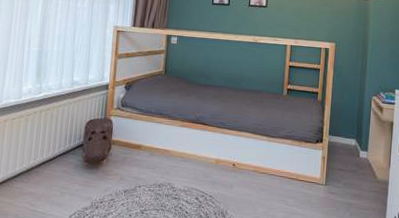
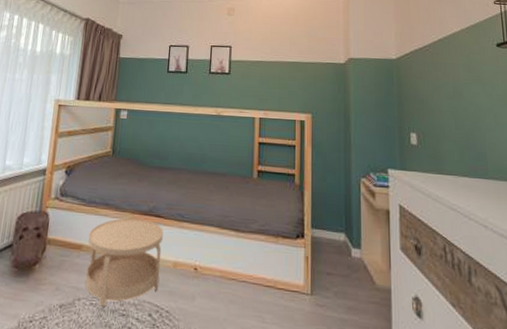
side table: none [144,125,208,192] -> present [84,218,163,307]

